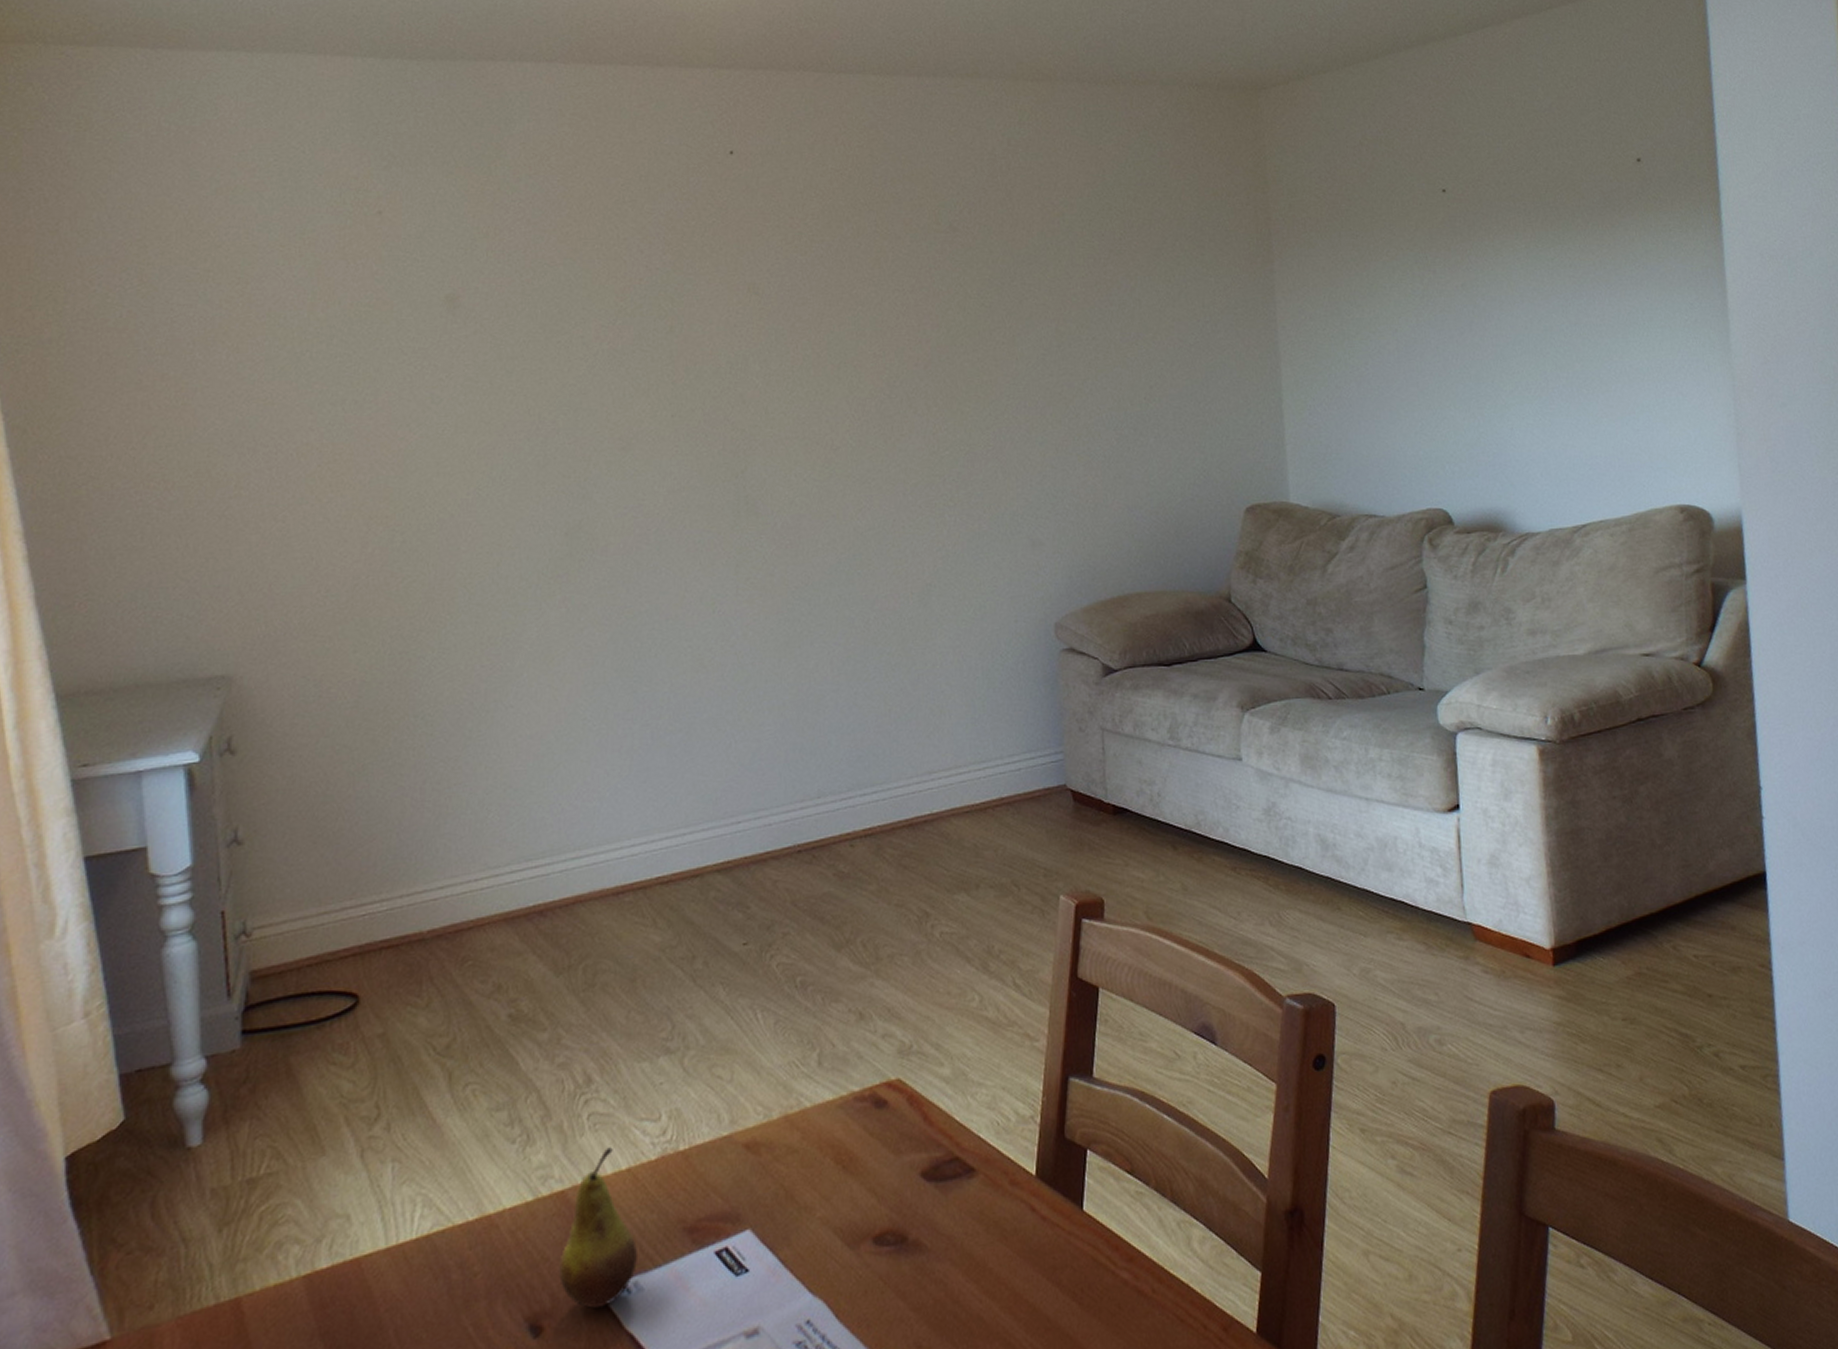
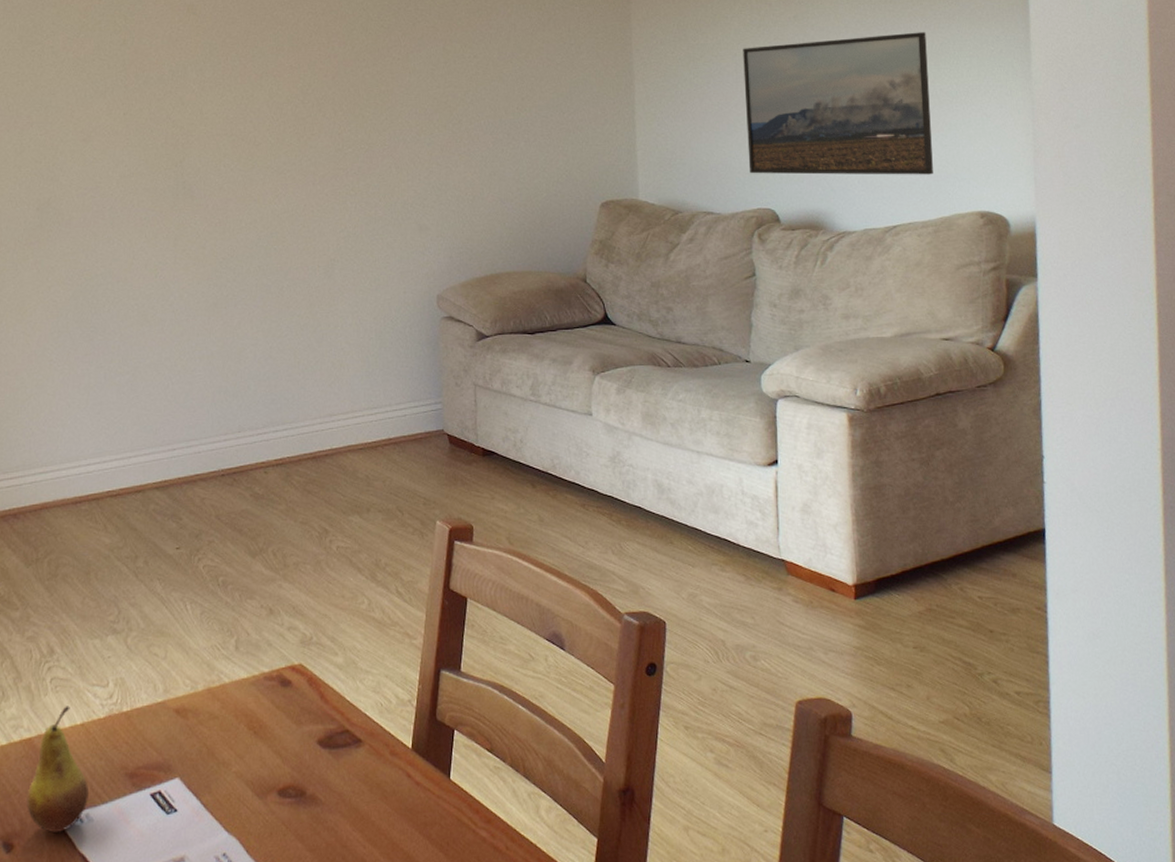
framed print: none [1404,300,1625,469] -> present [743,32,933,175]

